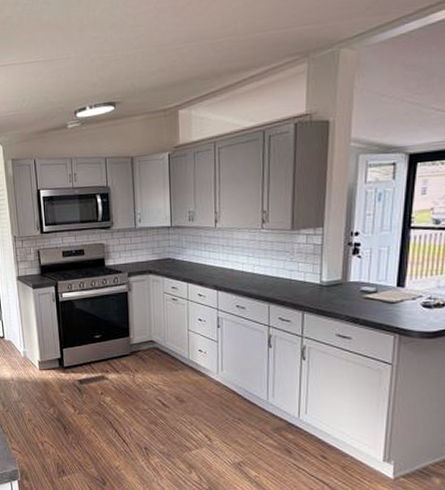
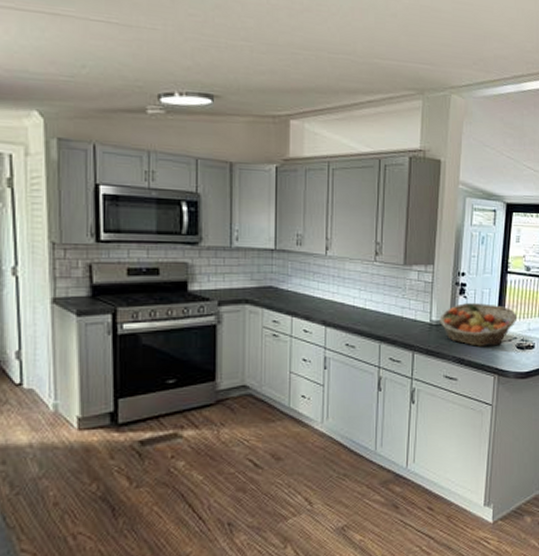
fruit basket: none [330,262,422,306] -> present [439,303,517,346]

